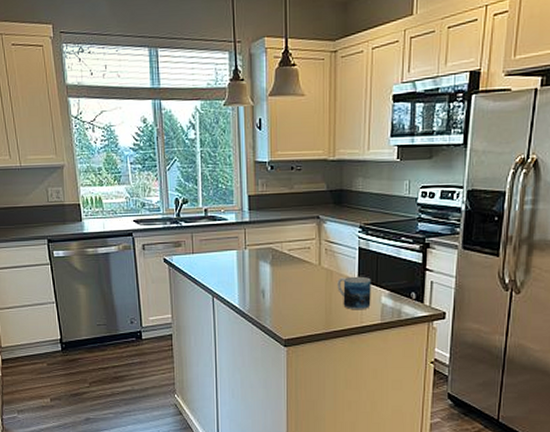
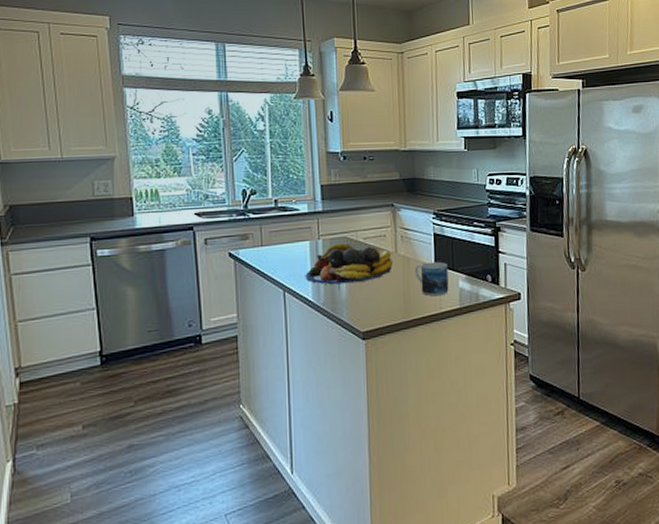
fruit bowl: none [232,254,317,293] -> present [305,243,394,285]

